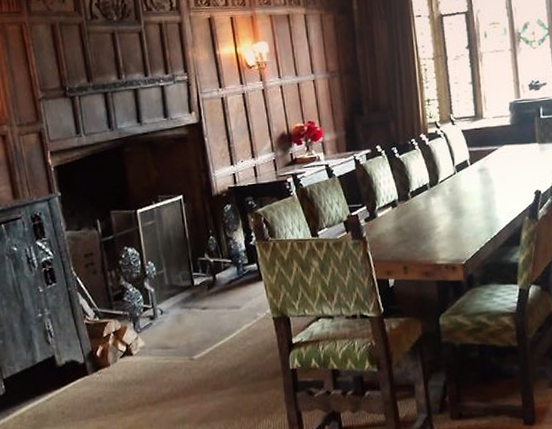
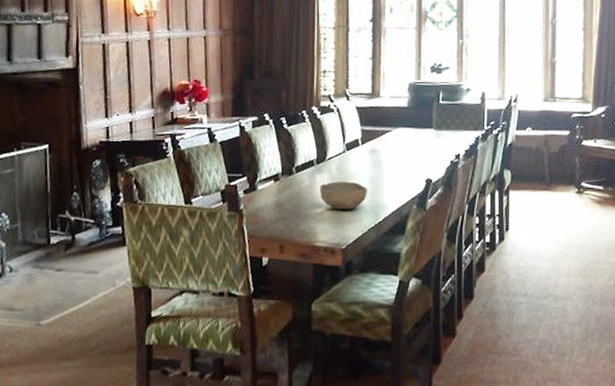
bowl: none [435,200,481,228] -> present [320,181,367,210]

